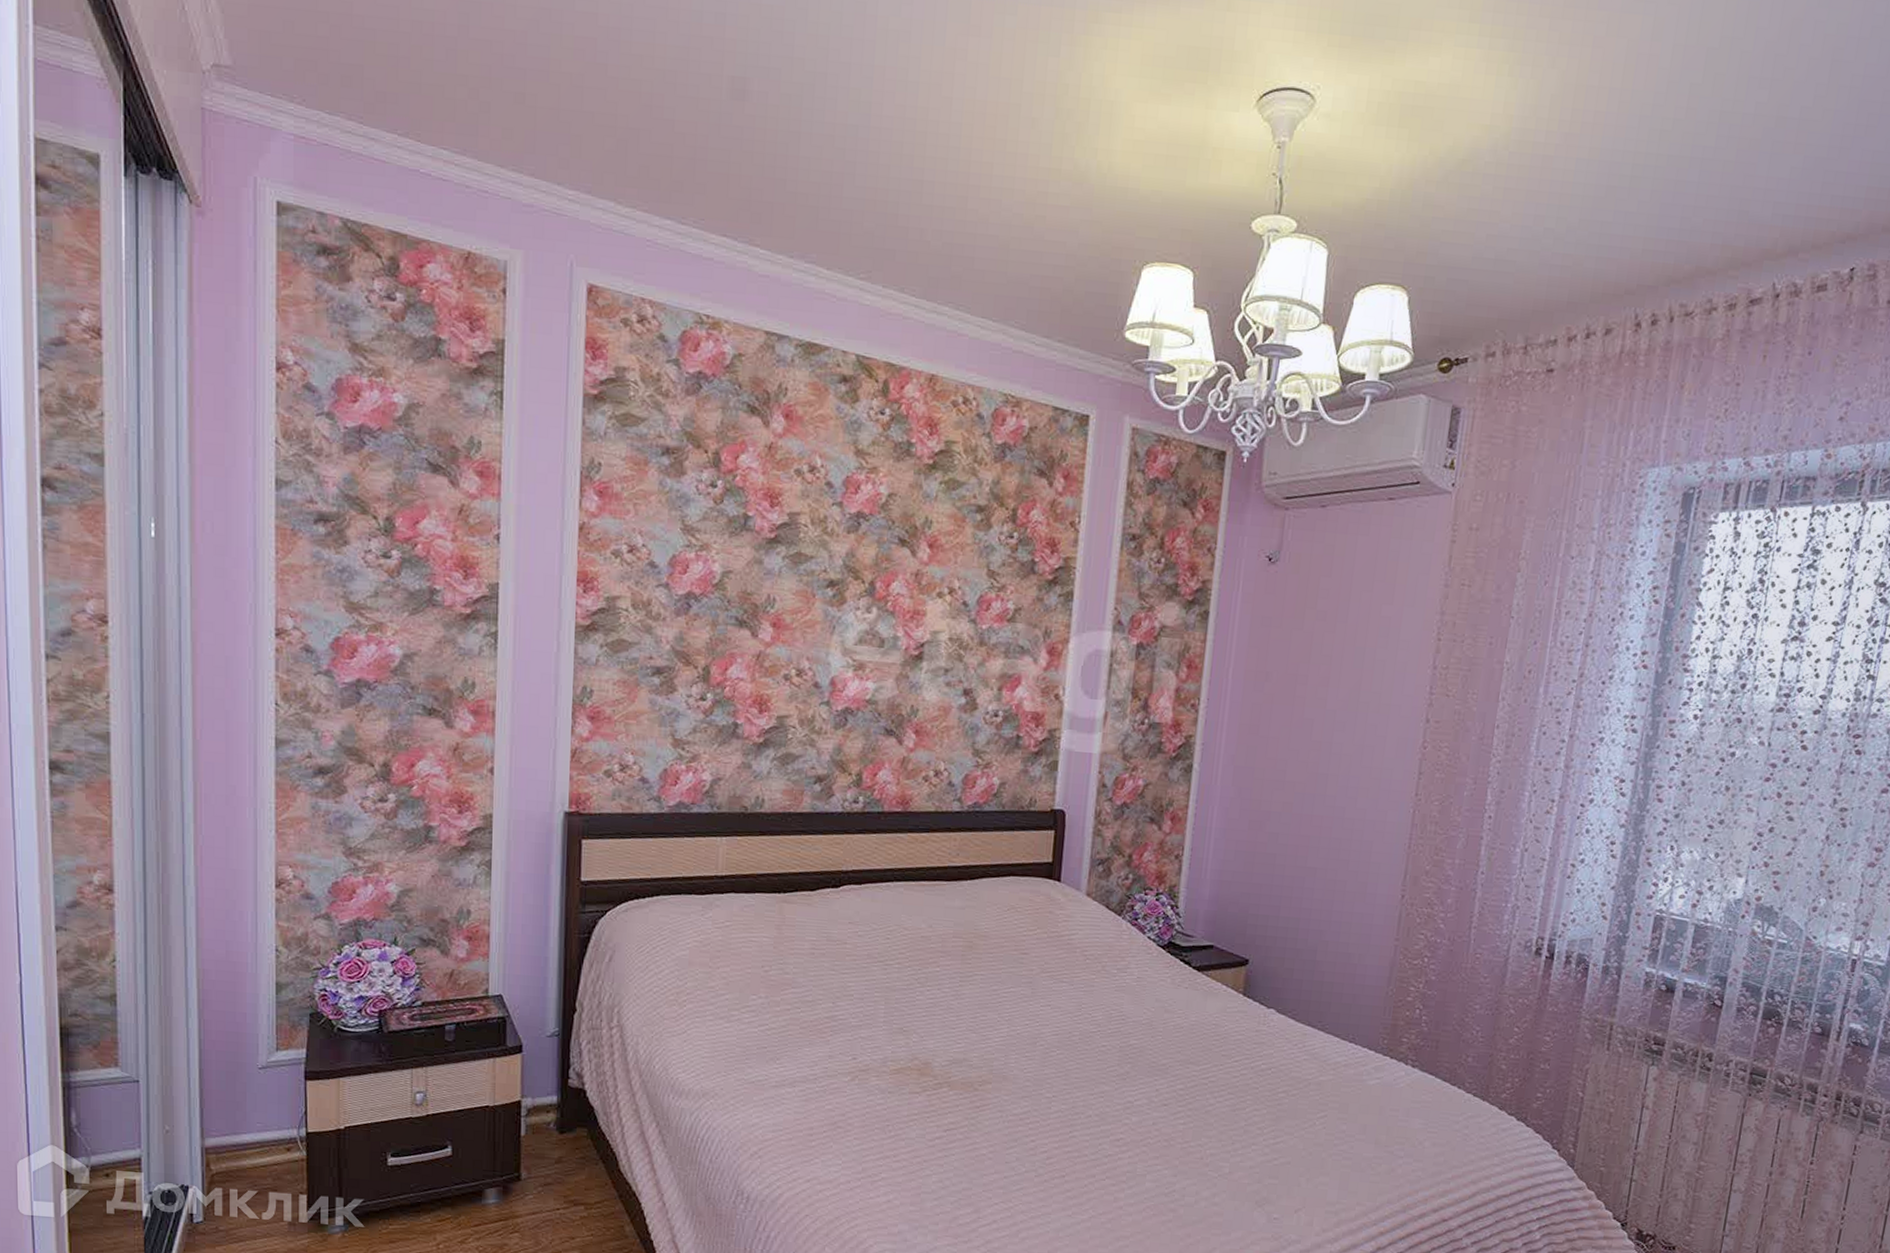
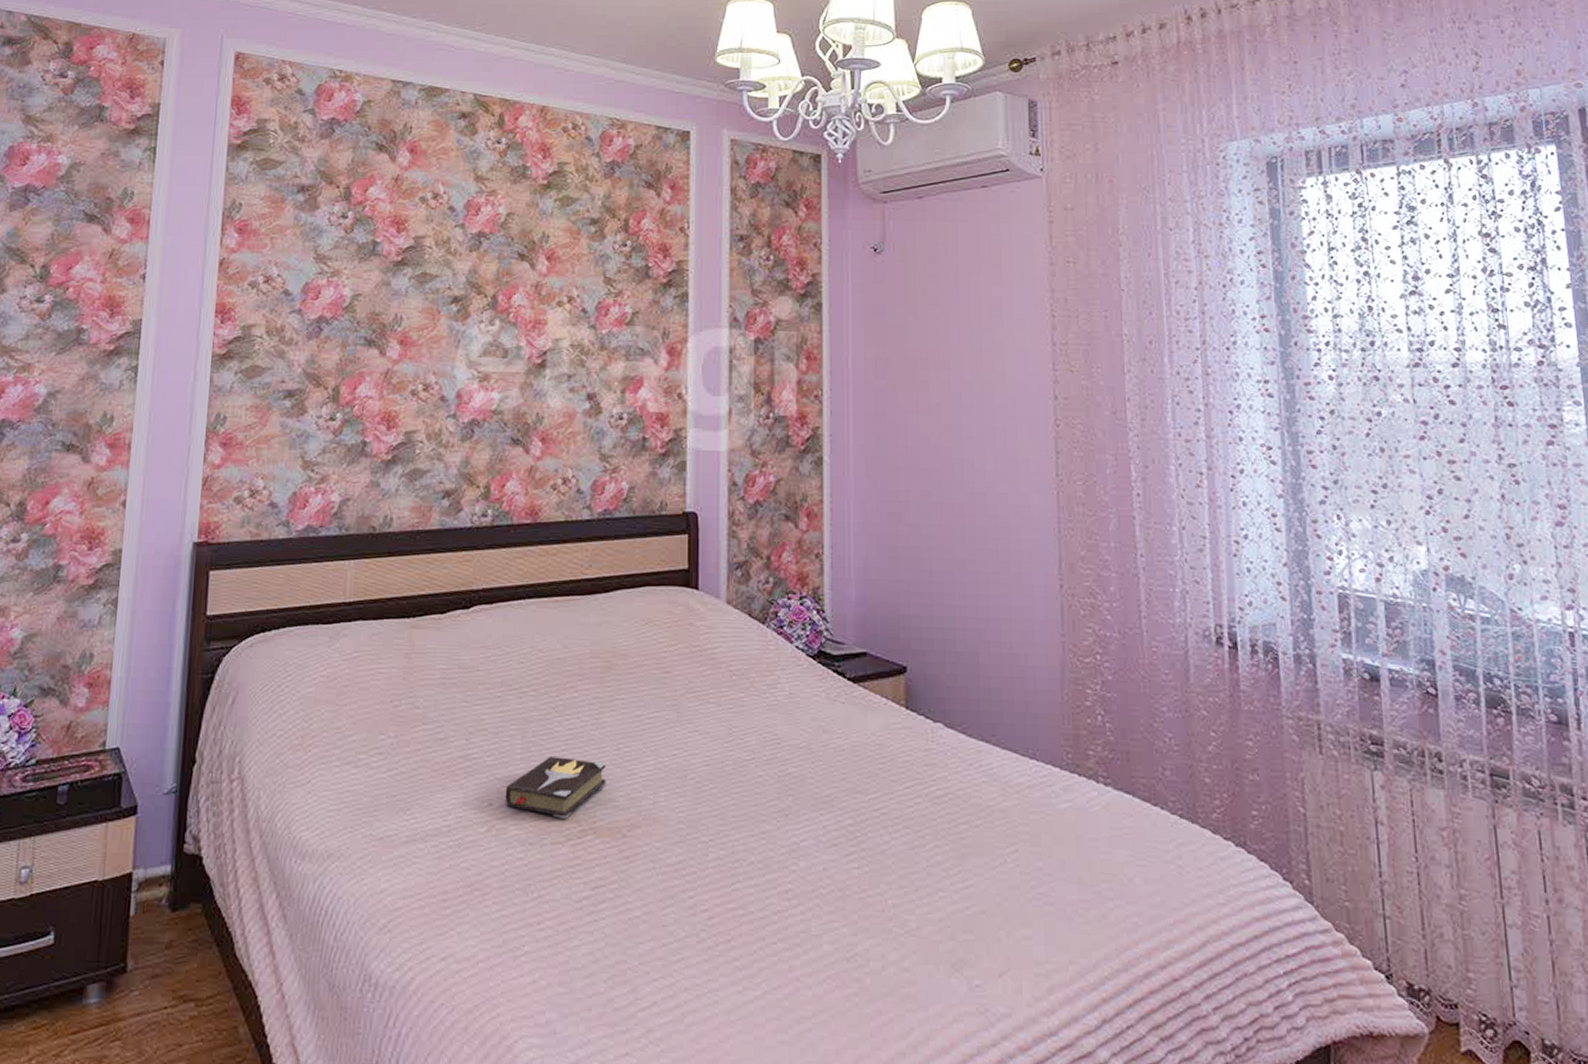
hardback book: none [868,1021,963,1073] -> present [505,757,607,819]

